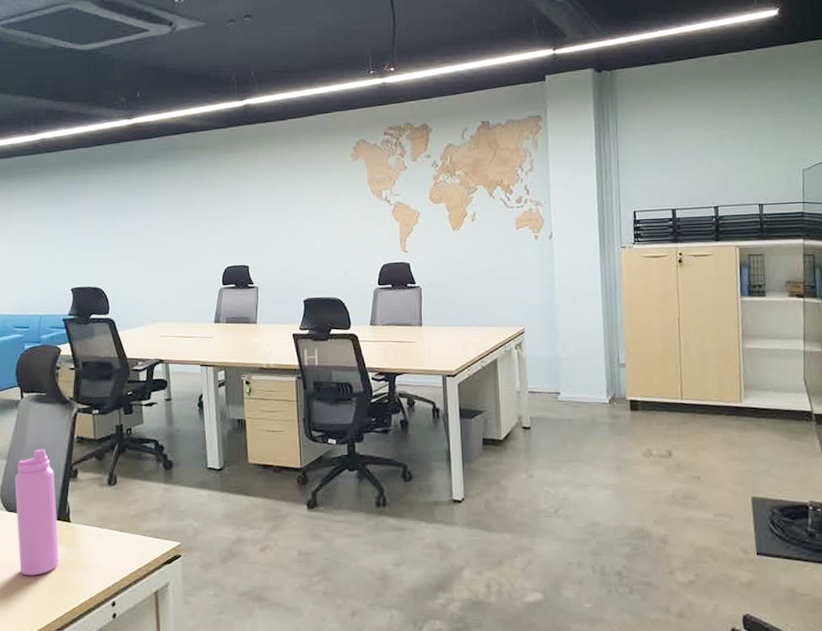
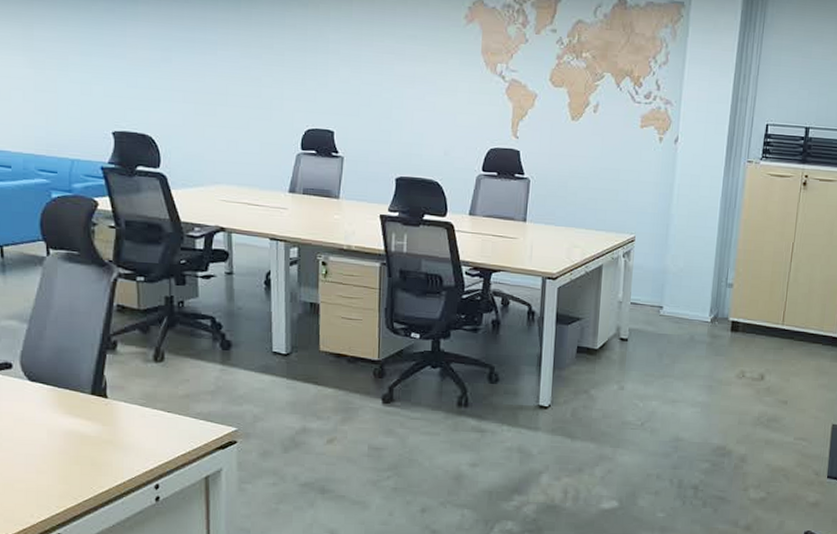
water bottle: present [14,449,60,576] -> none [38,314,94,452]

